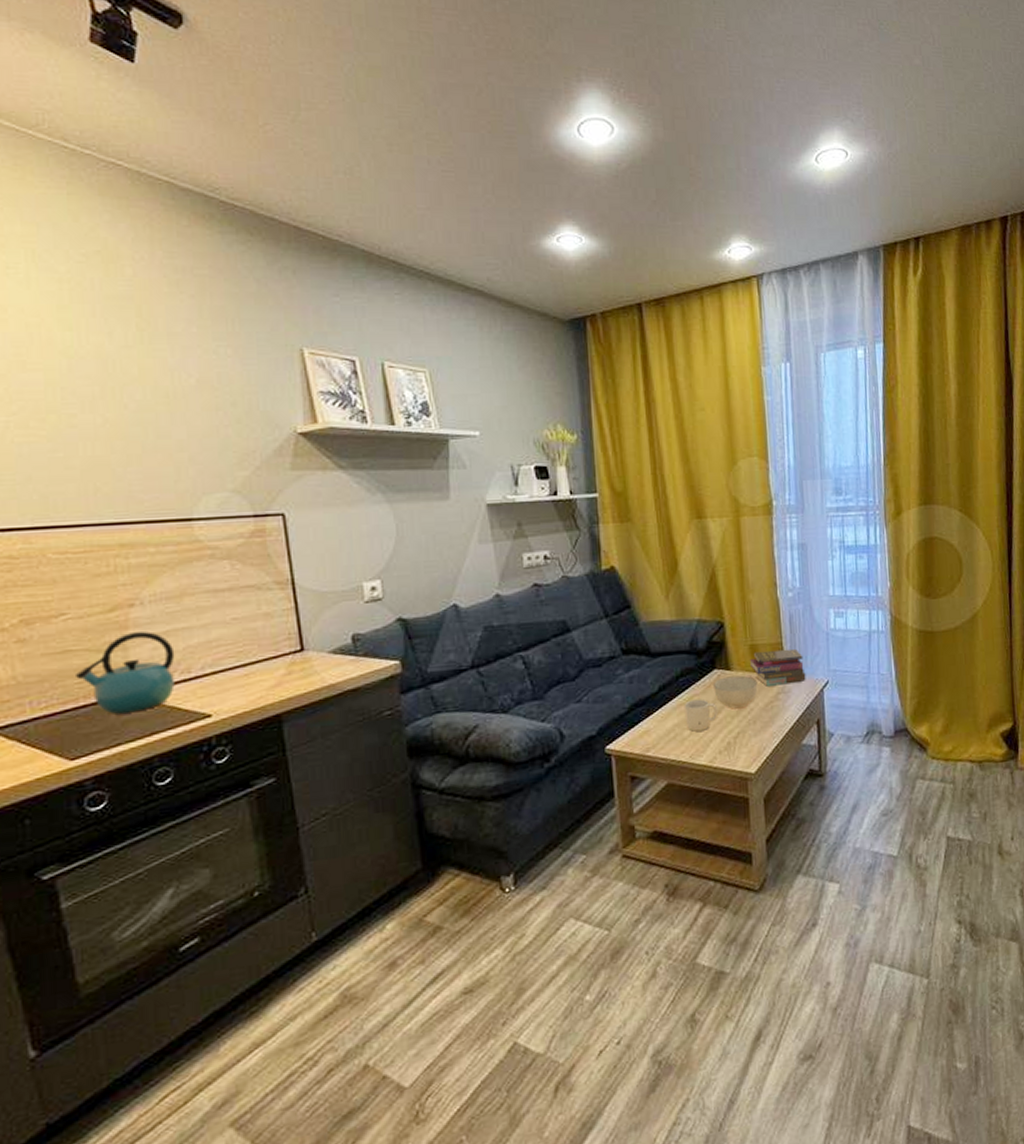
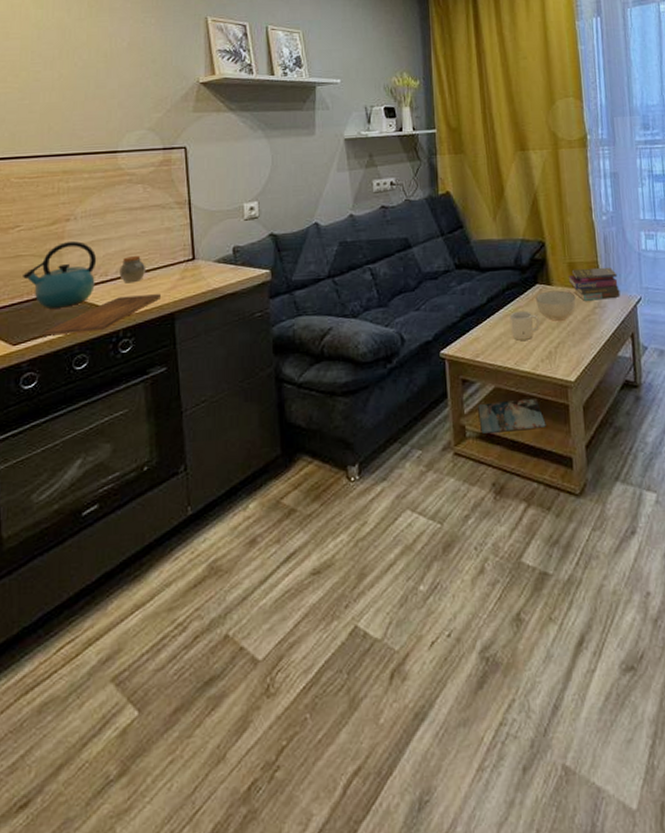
cutting board: none [109,693,262,748] -> present [42,294,160,336]
jar: none [206,648,242,681] -> present [119,256,147,284]
magazine: none [649,793,724,833] -> present [478,399,546,434]

